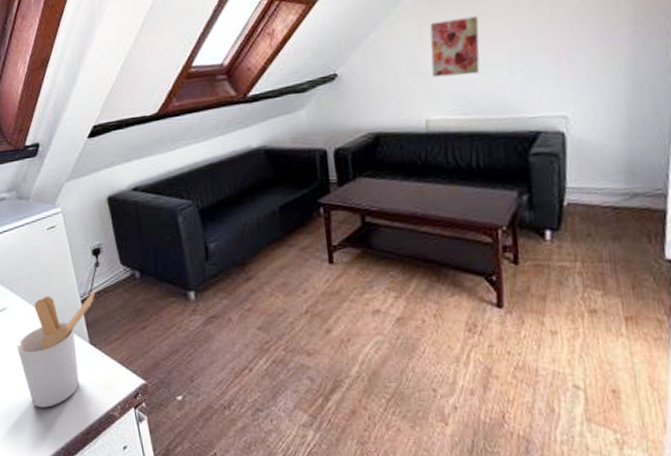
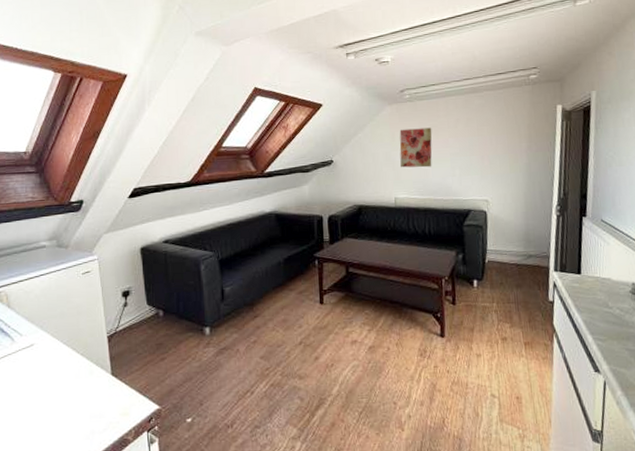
utensil holder: present [17,293,96,408] -> none [40,329,121,436]

